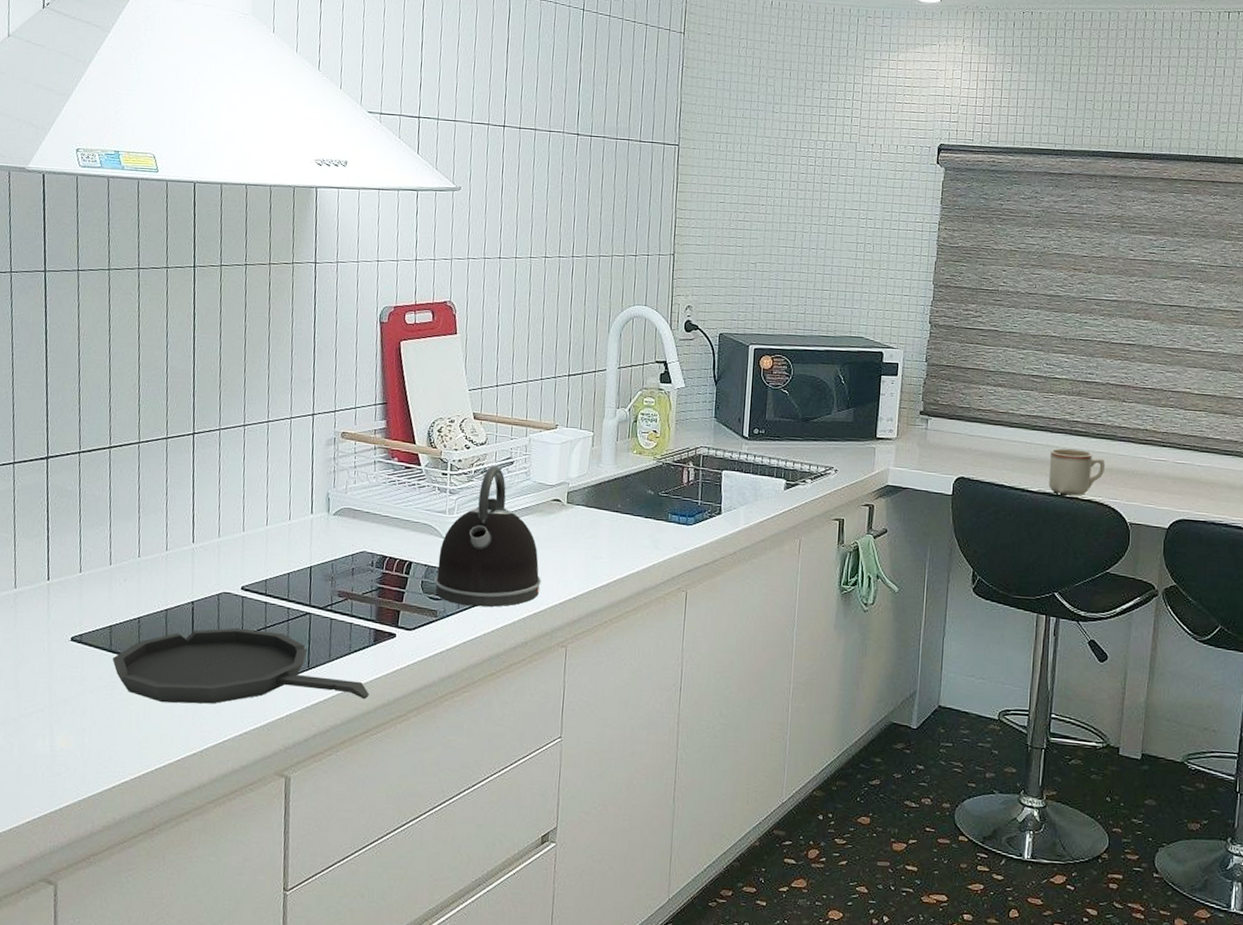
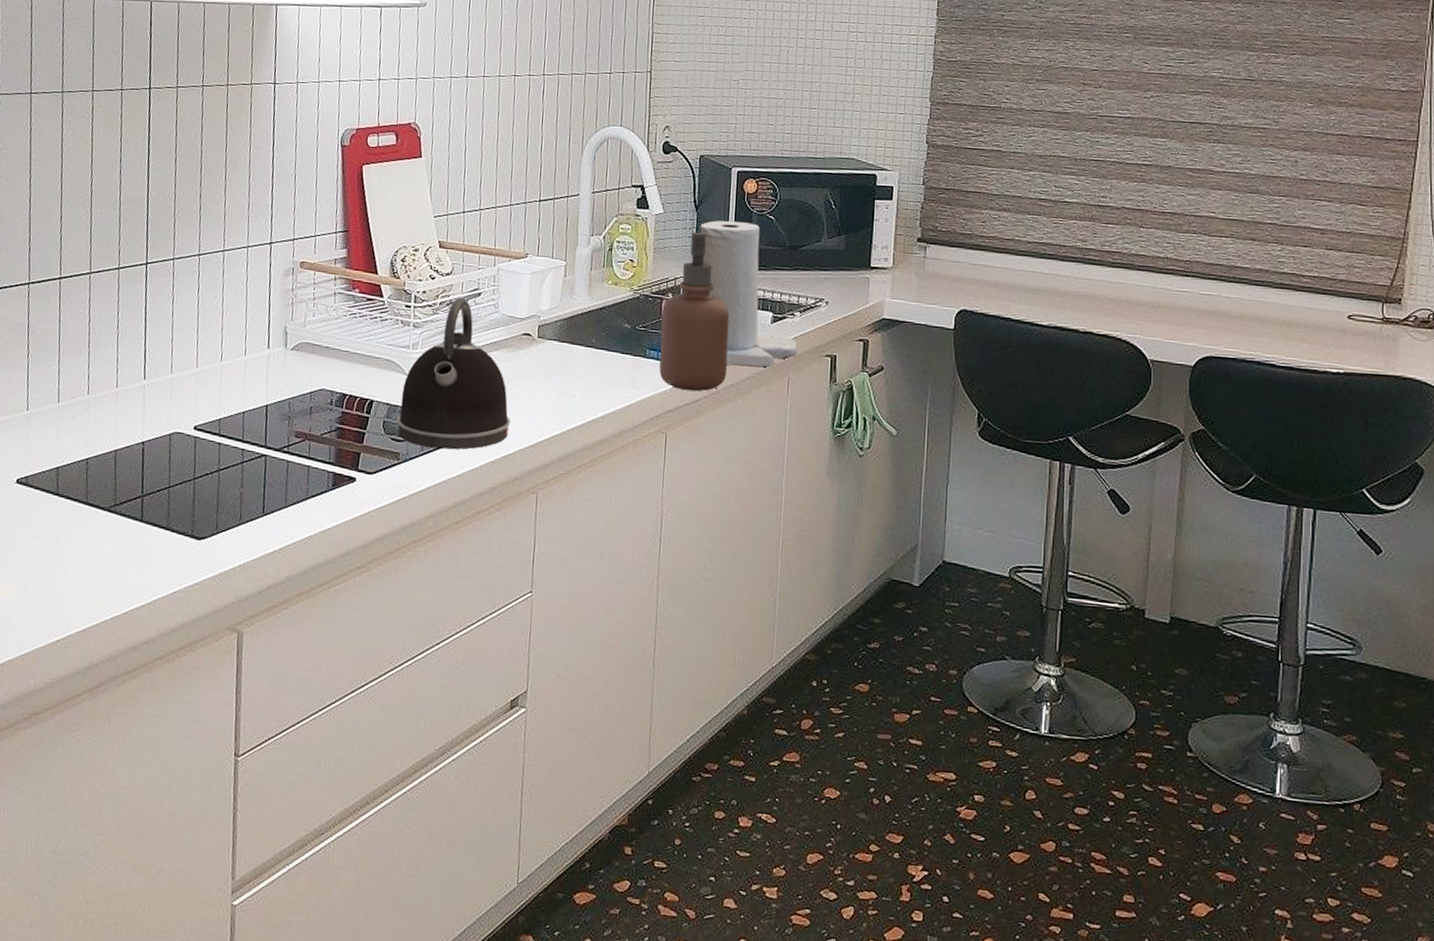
frying pan: present [113,627,369,704] -> none [59,470,327,553]
soap dispenser: none [680,404,746,553] -> present [659,231,730,391]
paper towel: none [719,394,808,530] -> present [700,220,797,367]
mug: present [1048,448,1105,496] -> none [1059,278,1122,330]

